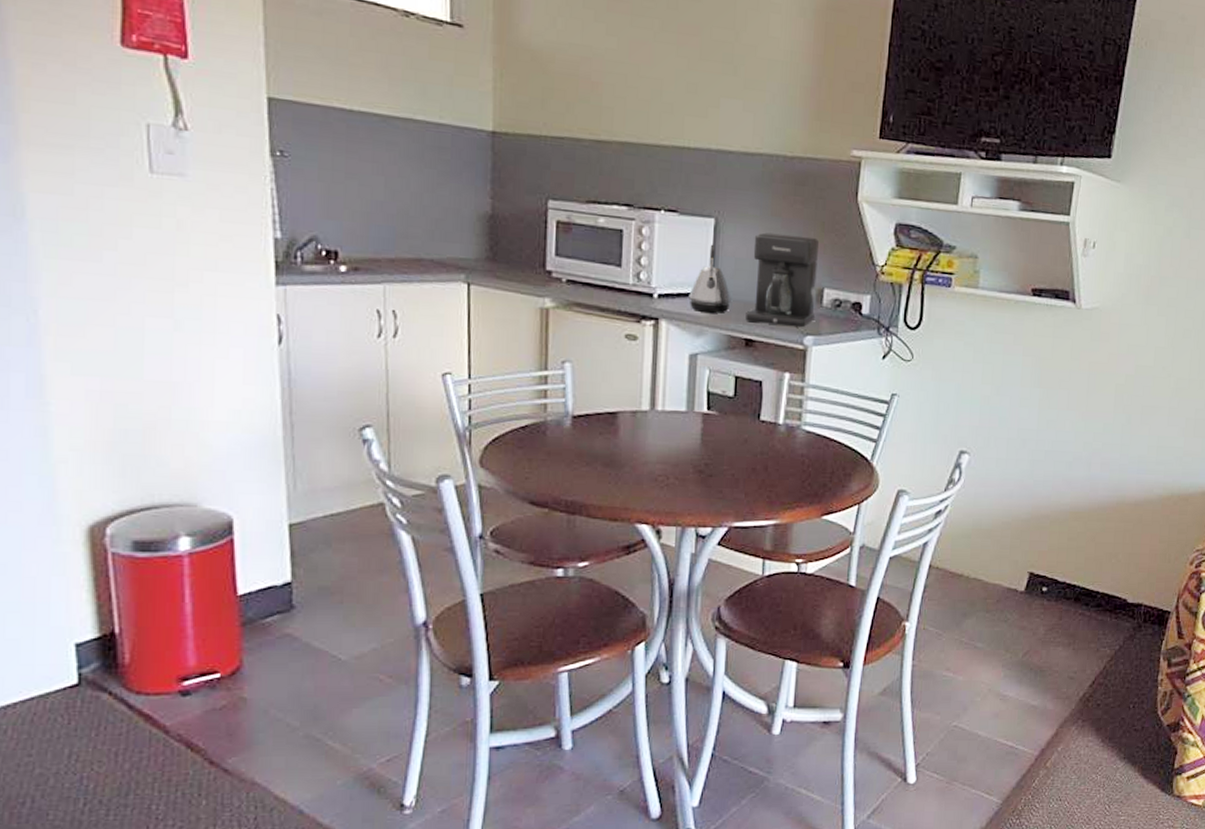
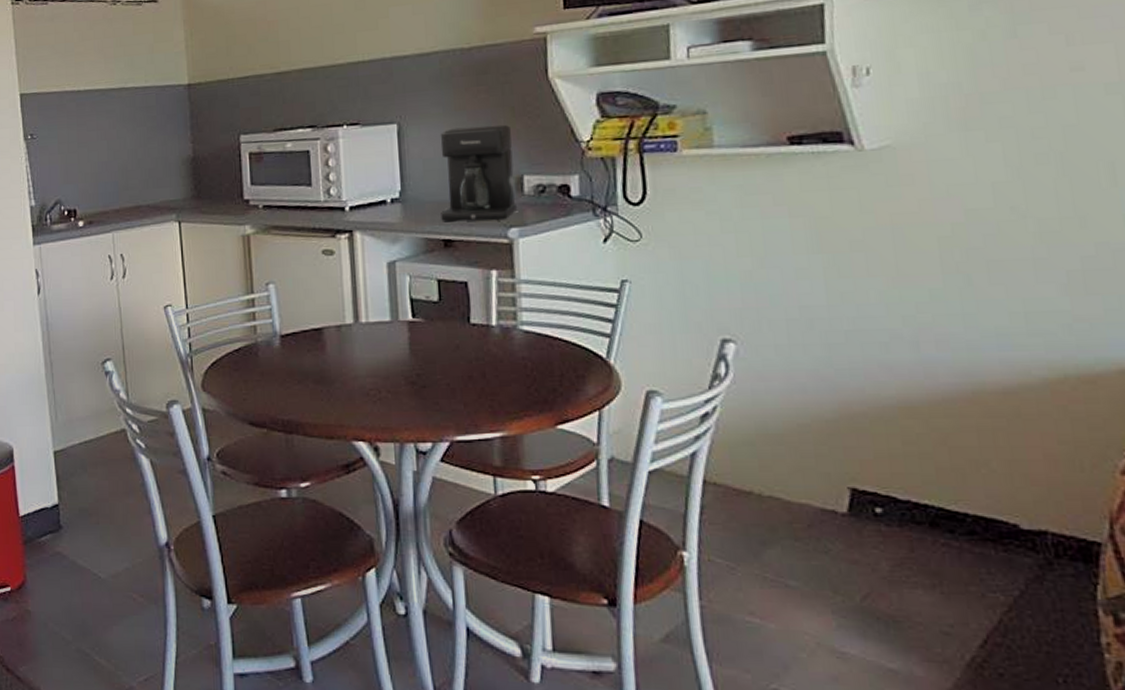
kettle: present [689,244,731,313] -> none [380,149,424,219]

